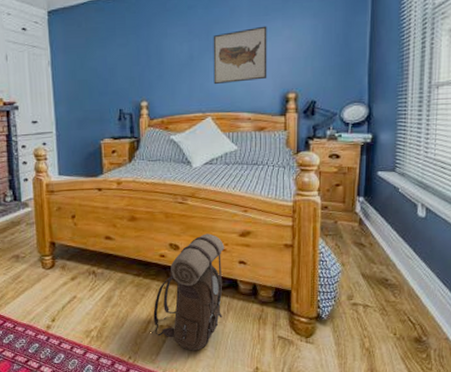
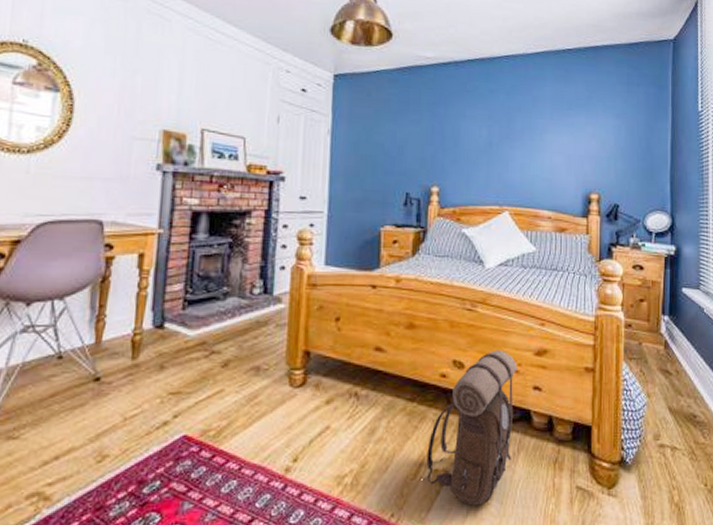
wall art: present [213,26,267,85] -> none [513,120,570,177]

